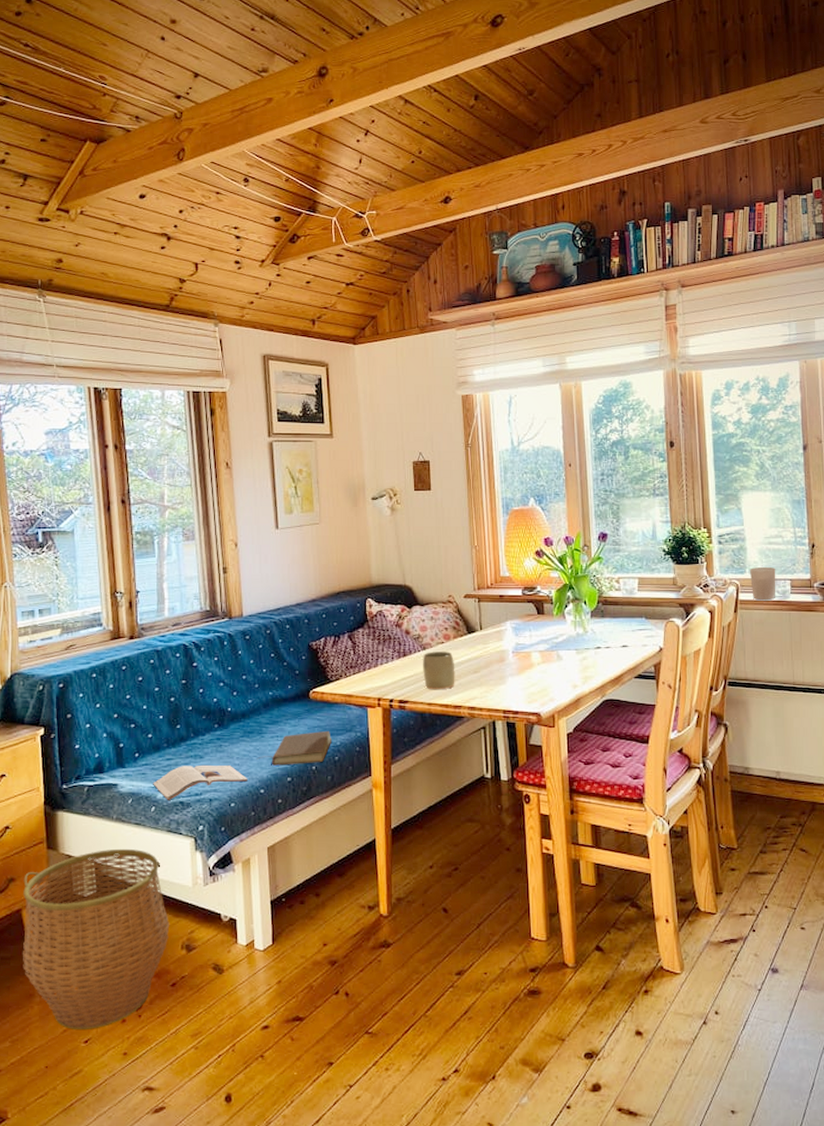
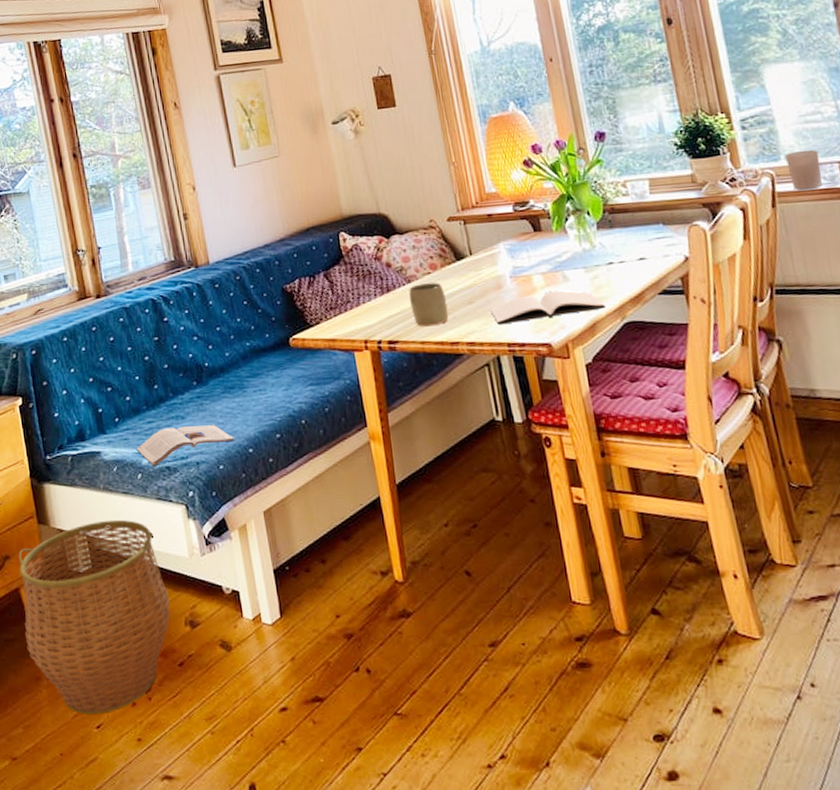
book: present [256,730,333,766] -> none [241,379,320,422]
book: none [492,667,590,694] -> present [490,290,606,325]

